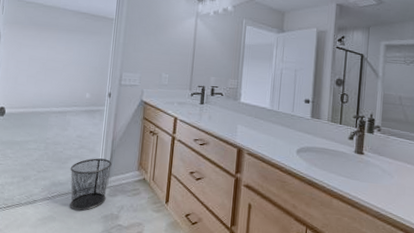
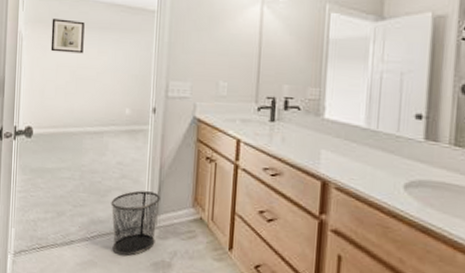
wall art: none [25,21,55,50] -> present [50,18,85,54]

